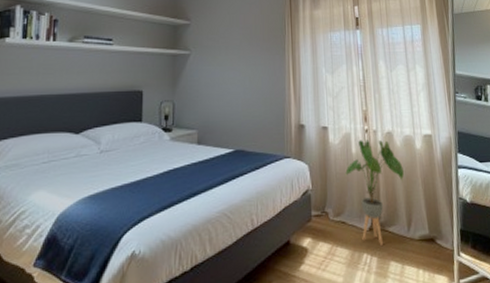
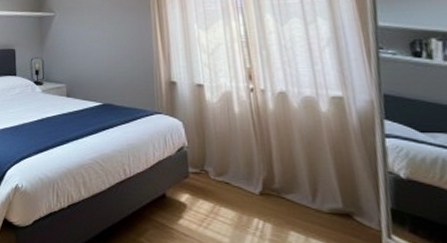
house plant: present [345,140,404,245] -> none [227,99,305,212]

